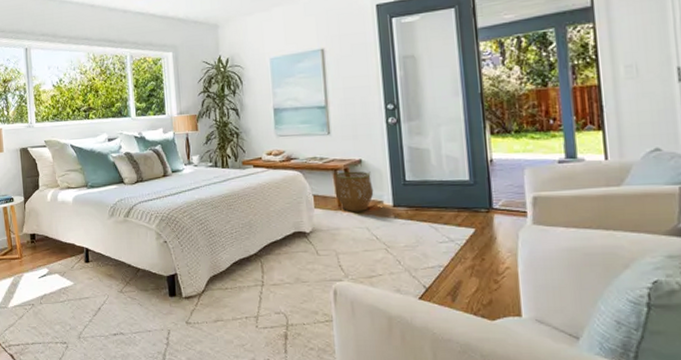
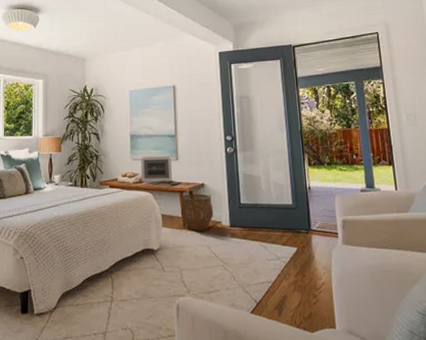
picture frame: none [287,130,325,160] -> present [141,156,173,183]

